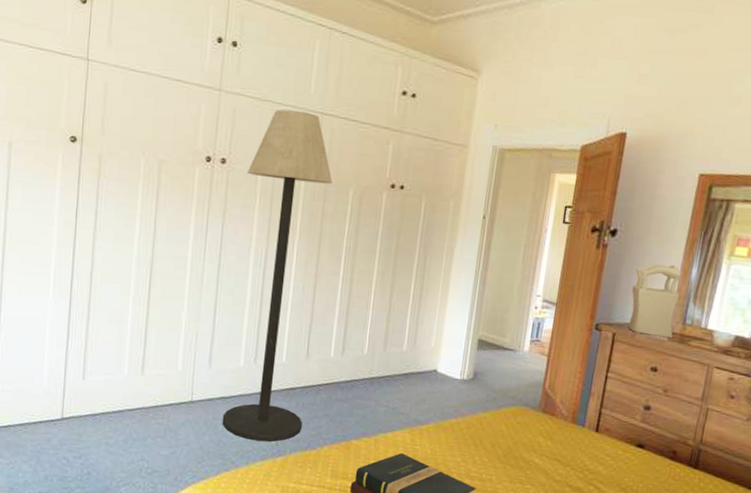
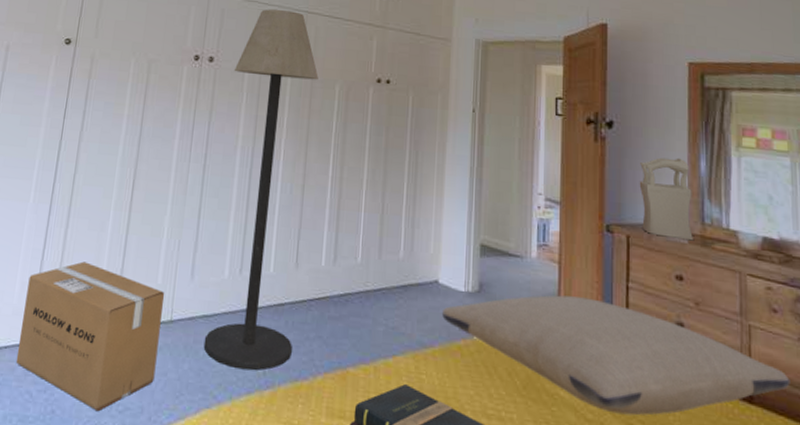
box: none [51,350,185,474] -> present [15,261,165,412]
pillow: none [438,382,733,478] -> present [442,295,790,416]

